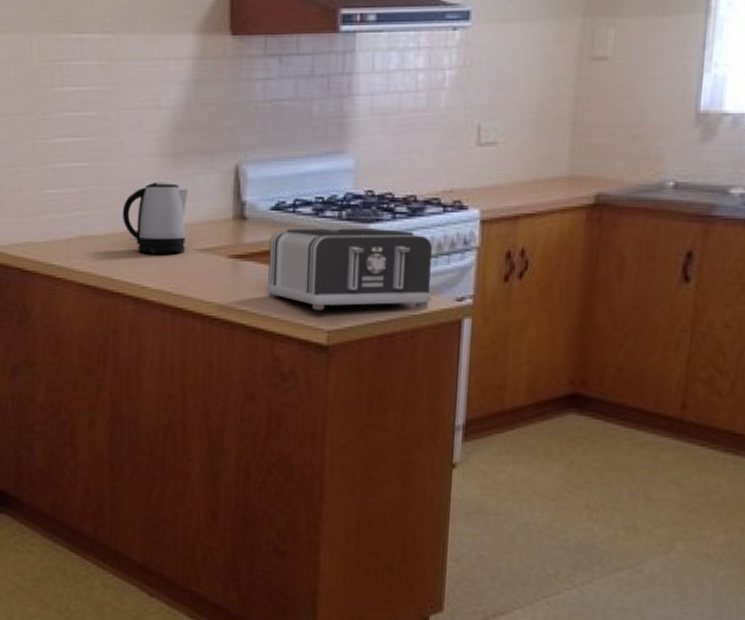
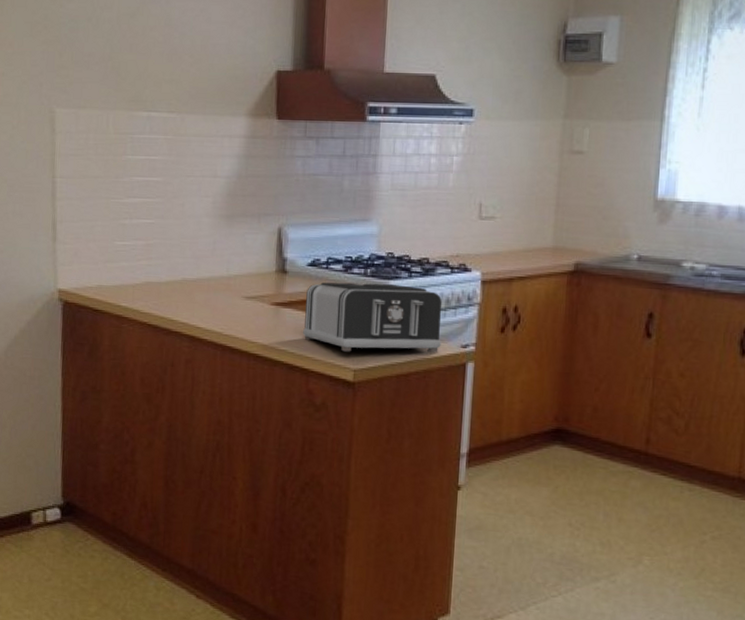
kettle: present [122,182,188,253] -> none [181,238,238,299]

